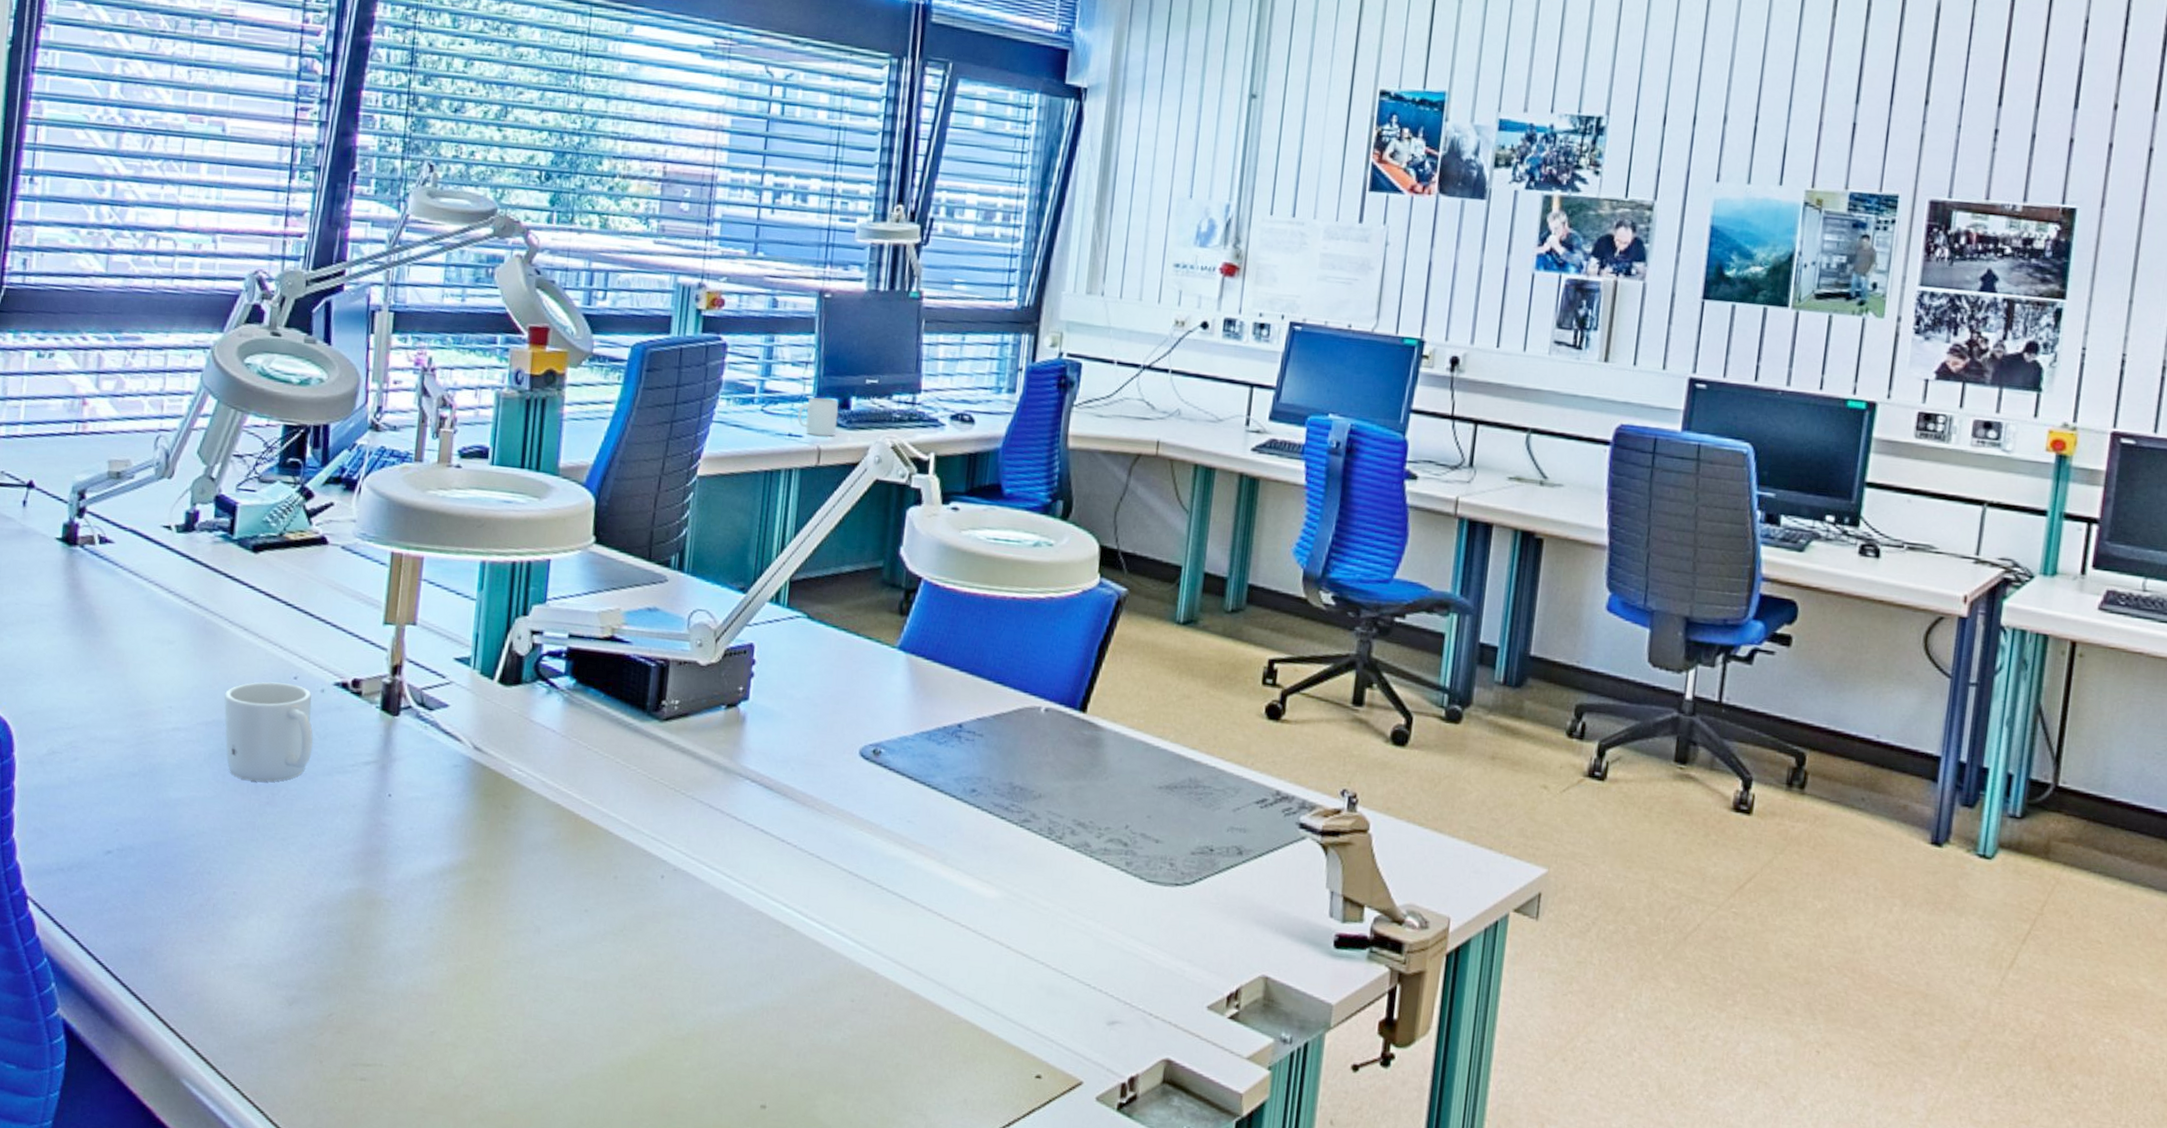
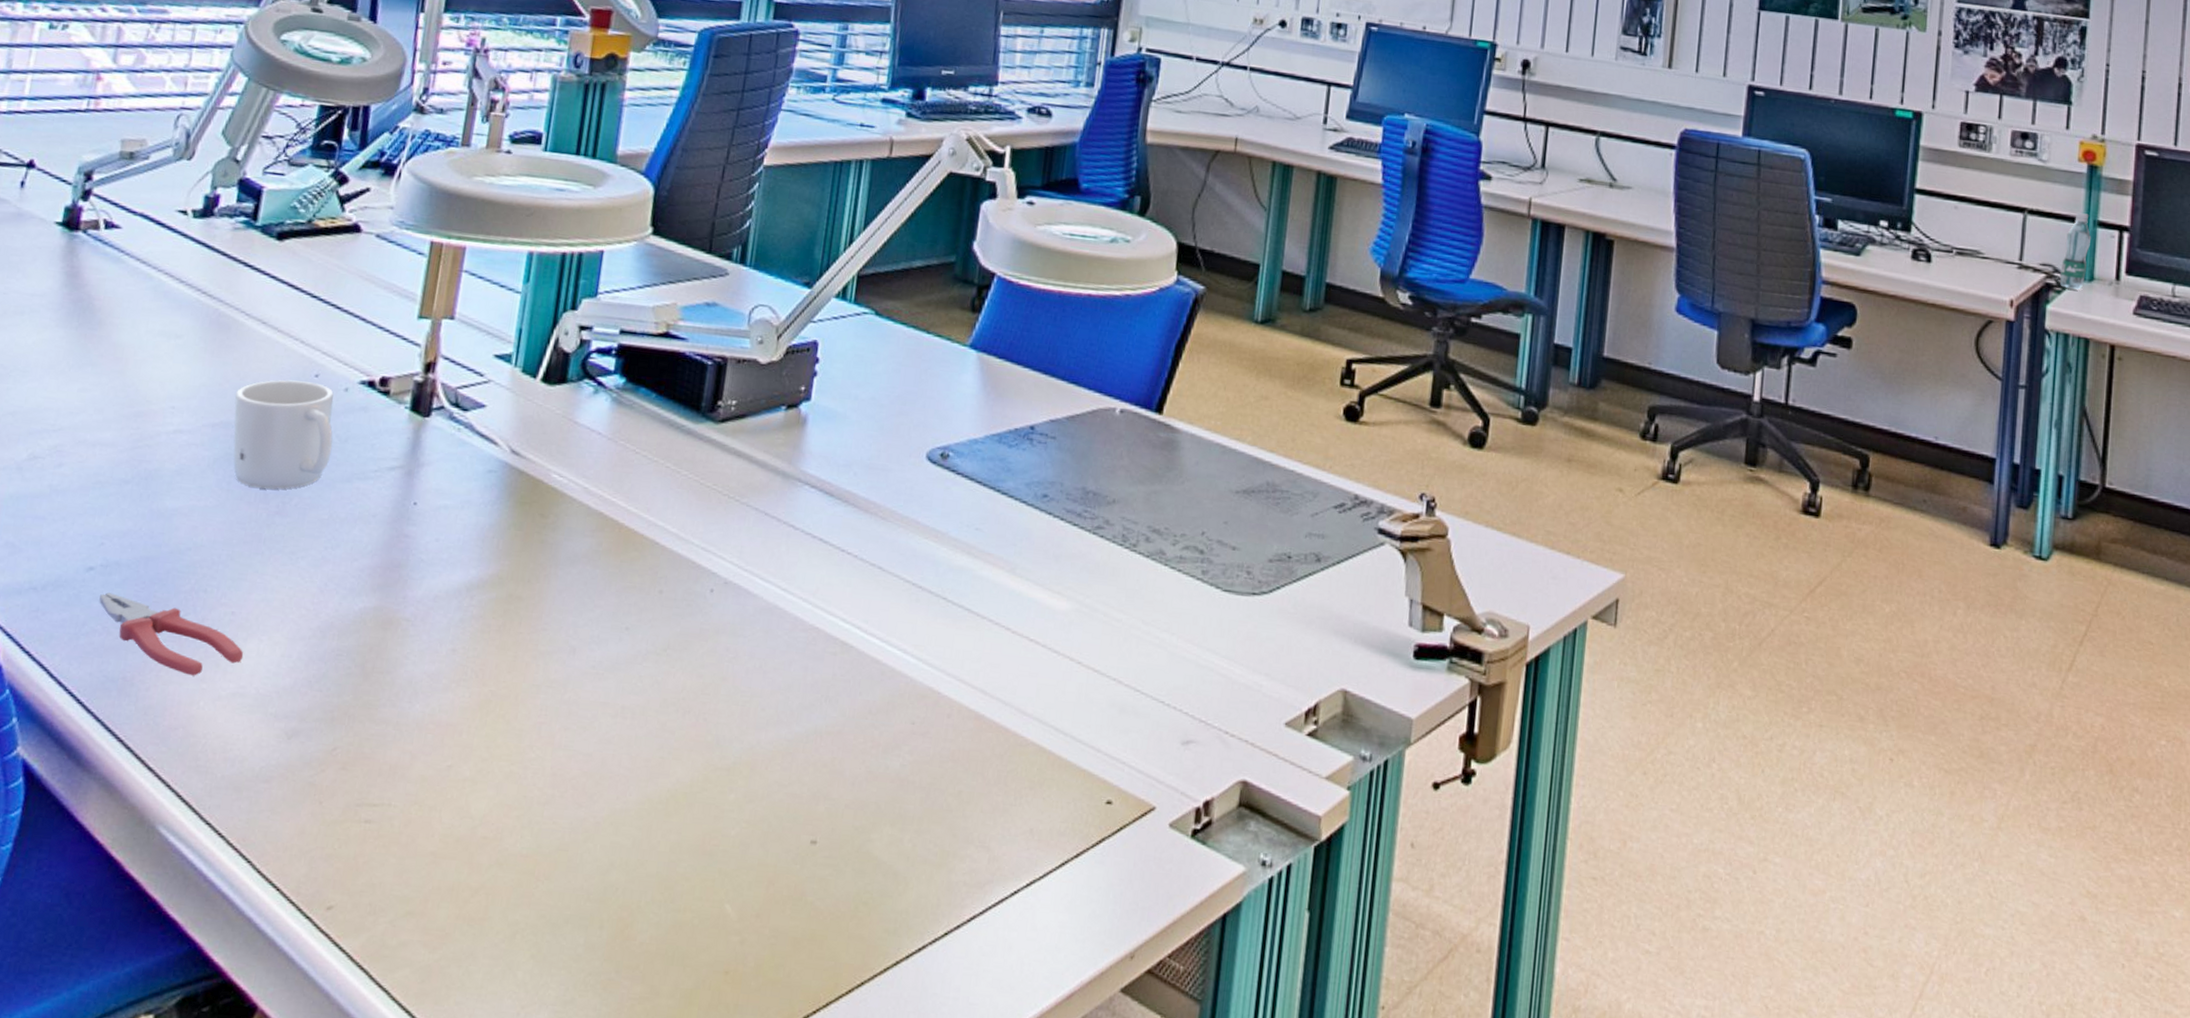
pliers: none [118,873,246,949] -> present [99,592,244,676]
mug: present [797,397,839,437] -> none [870,87,913,128]
bottle: none [2018,504,2057,585] -> present [2059,212,2092,290]

